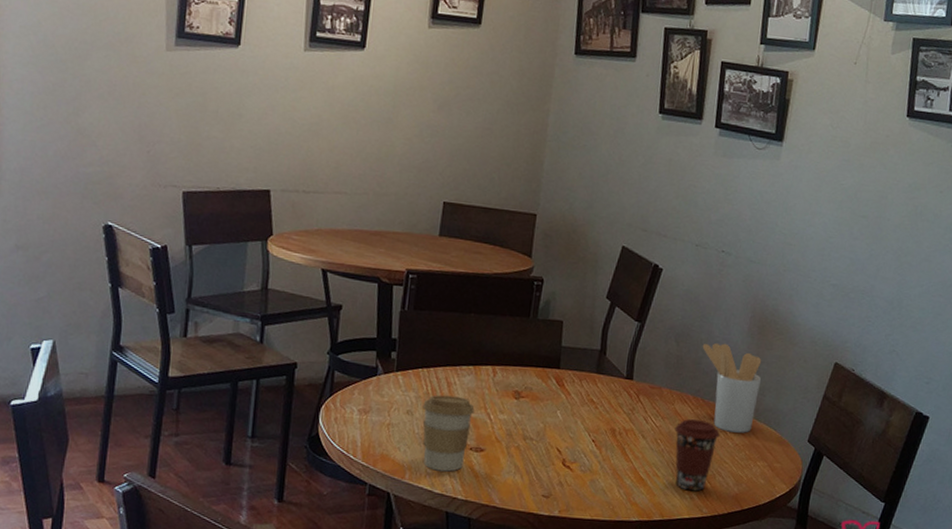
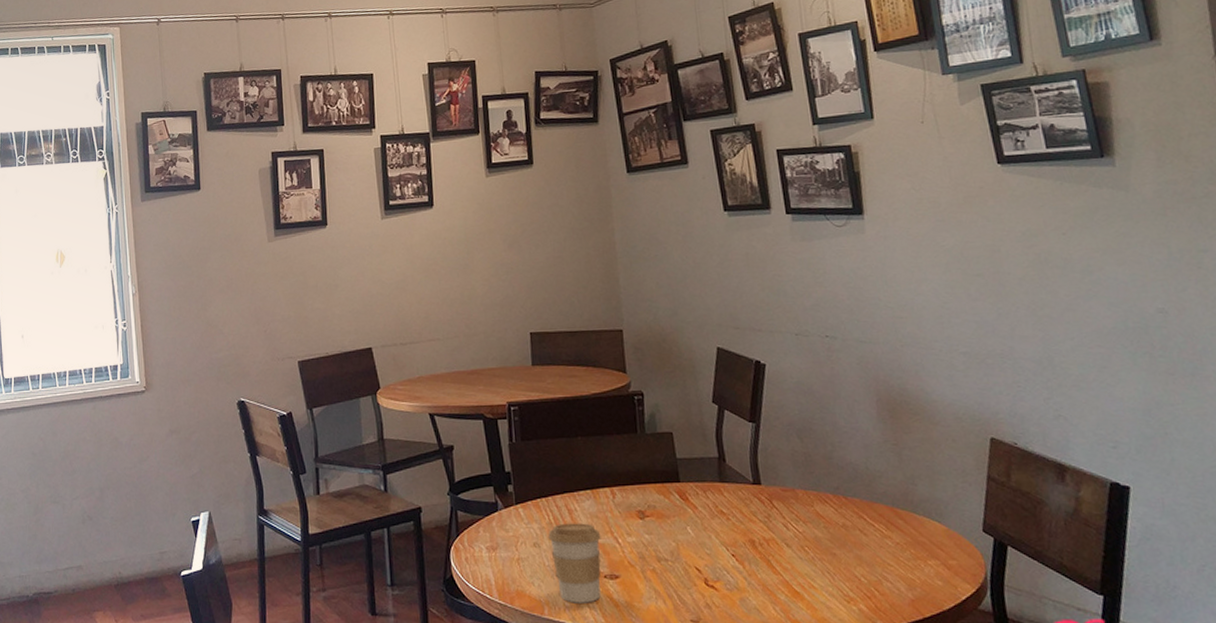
coffee cup: present [674,419,720,492] -> none [821,520,875,601]
utensil holder: present [702,342,762,433] -> none [829,433,911,530]

